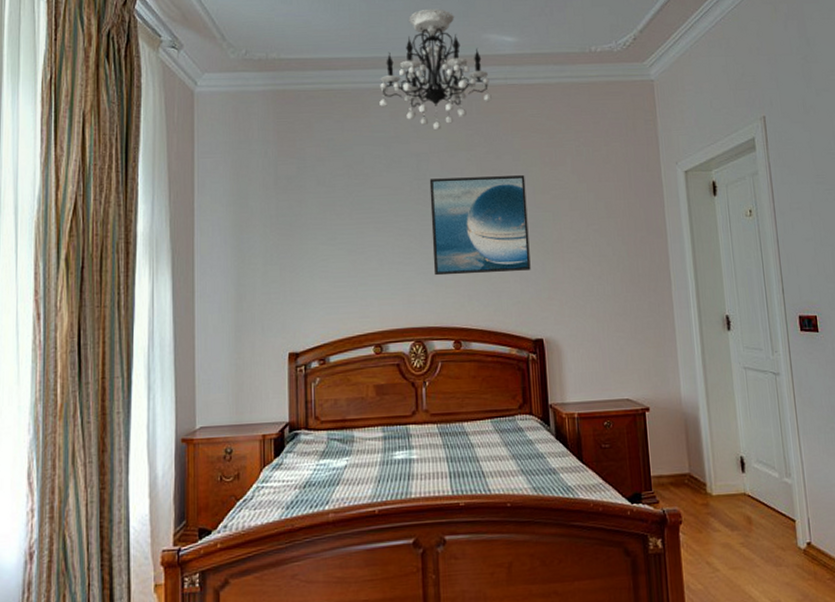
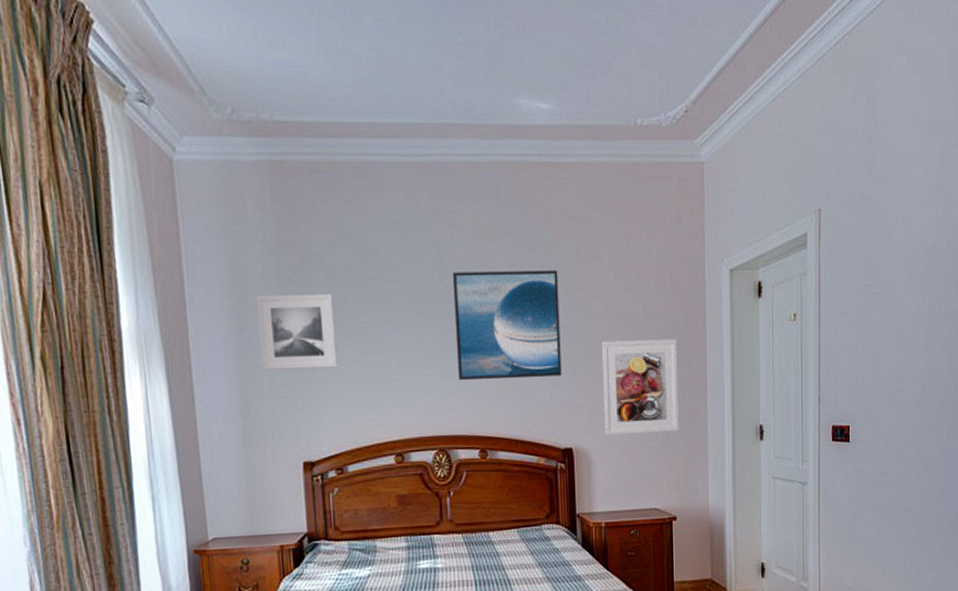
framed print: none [256,200,325,268] -> present [257,294,339,370]
chandelier: present [379,8,492,129] -> none [394,63,523,214]
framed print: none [567,235,646,327] -> present [601,339,679,436]

